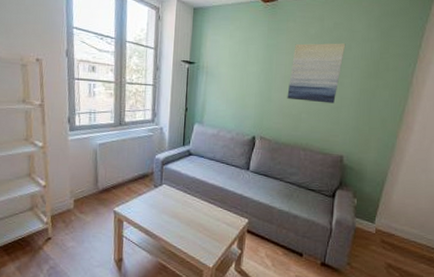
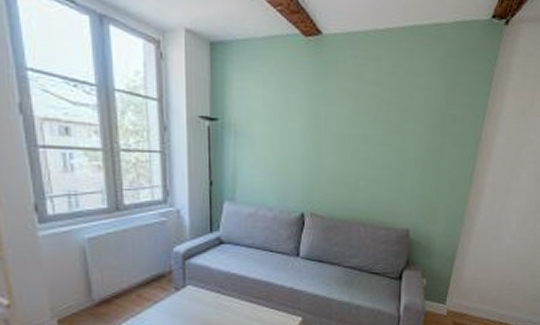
wall art: present [287,43,346,104] -> none [341,90,407,167]

